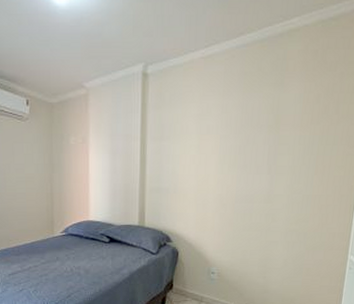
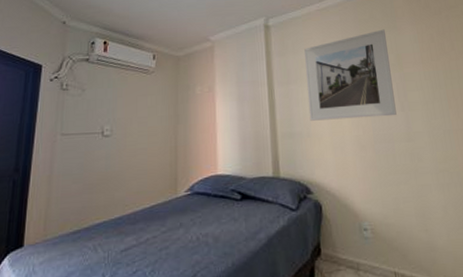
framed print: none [178,85,270,179] -> present [304,29,397,121]

